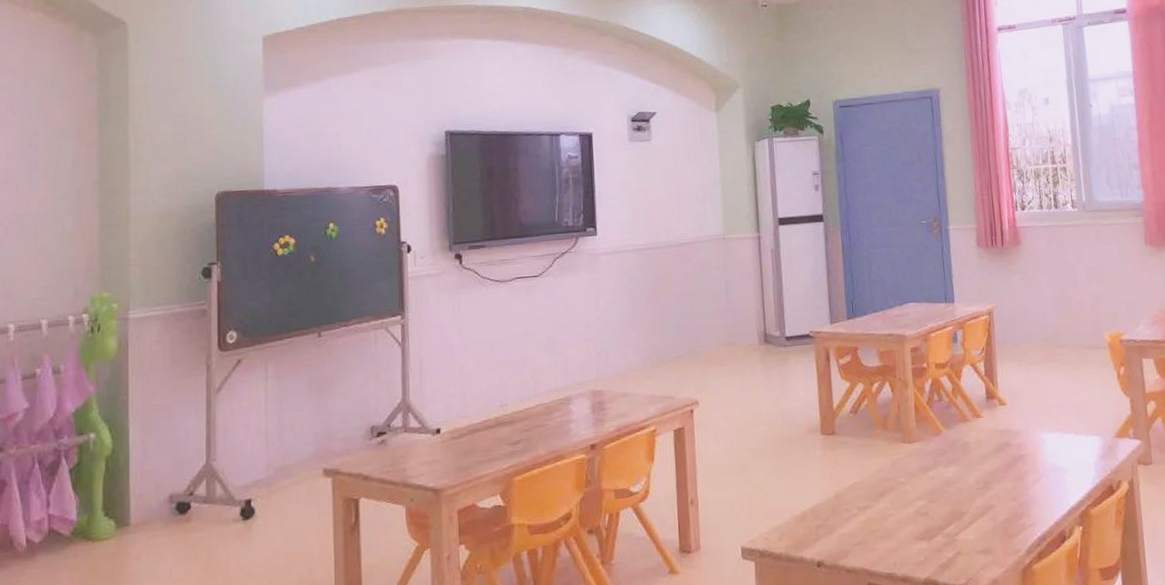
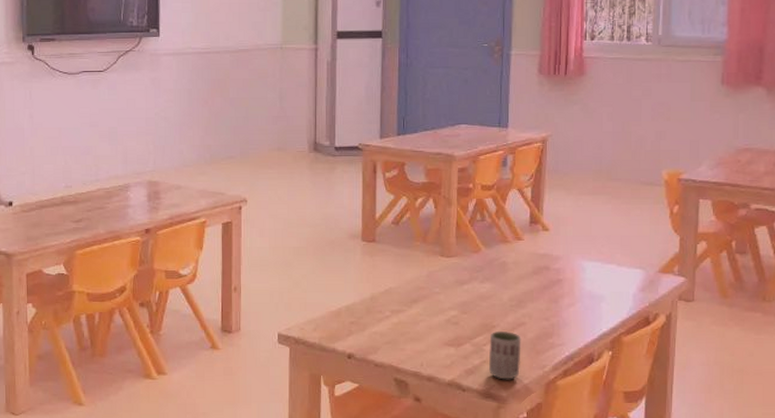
cup: none [961,517,995,571] -> present [489,330,521,380]

